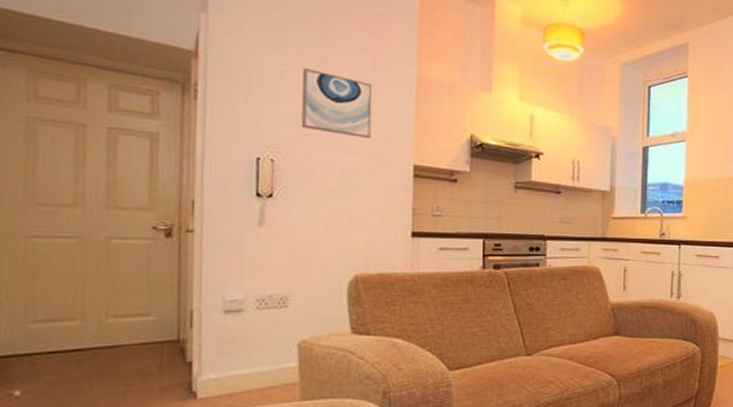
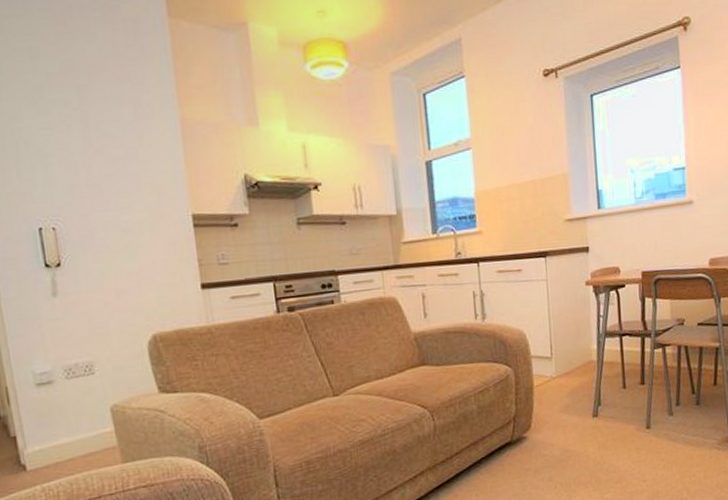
wall art: present [301,68,373,139] -> none [67,128,145,194]

